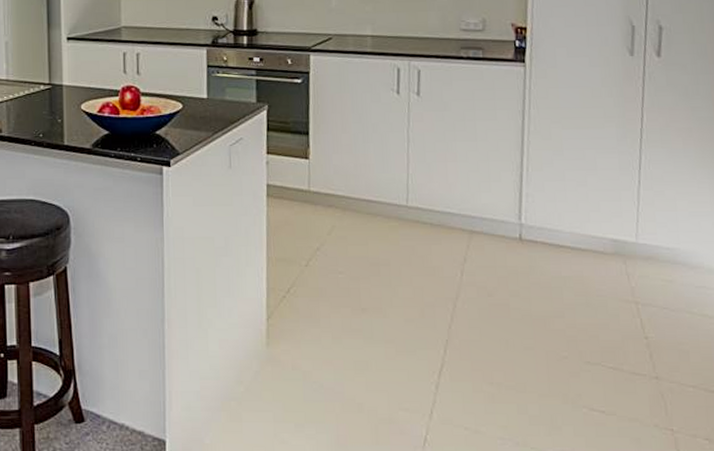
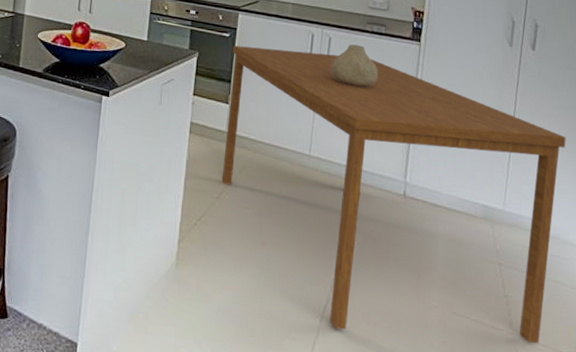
dining table: none [306,88,705,394] -> present [221,45,566,344]
vase: none [423,75,479,122] -> present [330,44,378,87]

